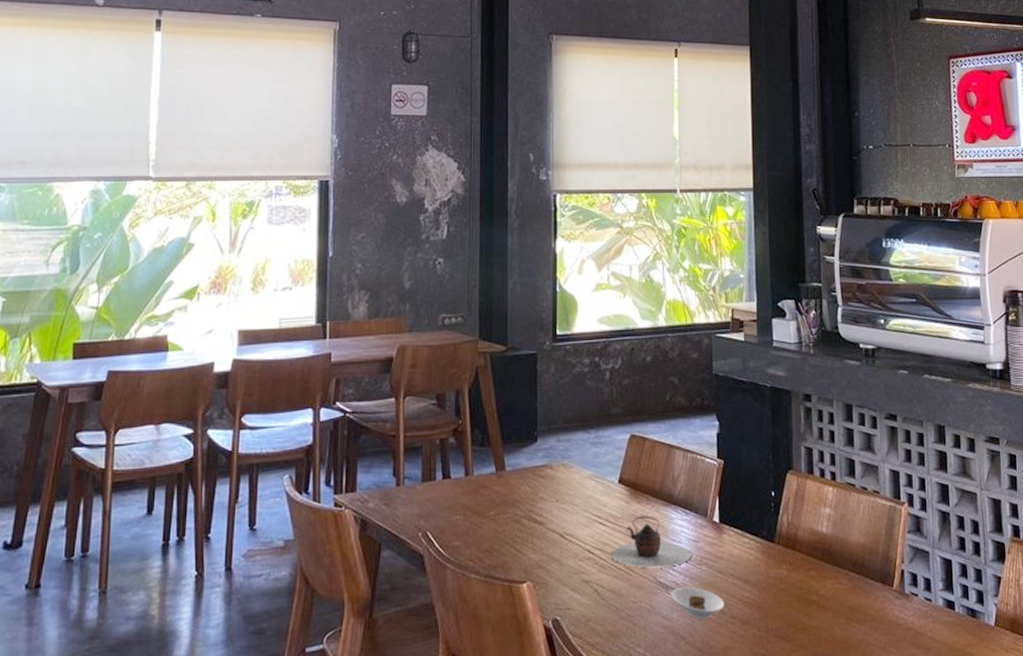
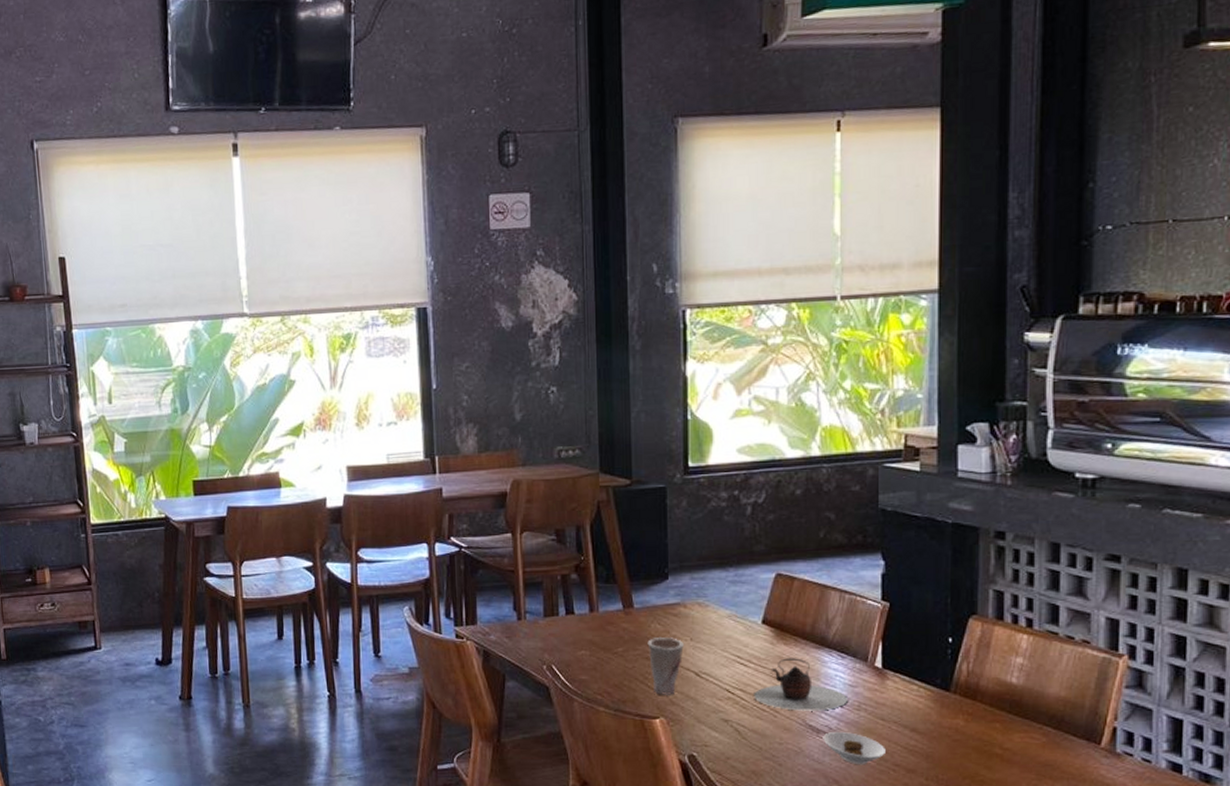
cup: none [517,499,550,558] -> present [647,638,684,695]

